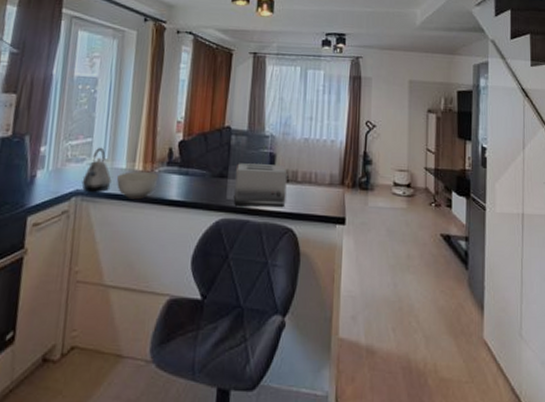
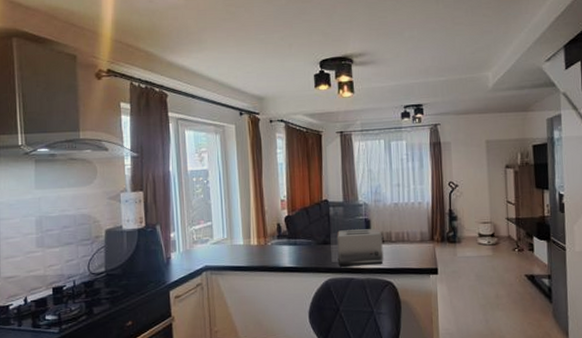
kettle: present [81,147,112,193] -> none [209,228,233,268]
bowl: present [116,171,159,200] -> none [236,246,272,270]

